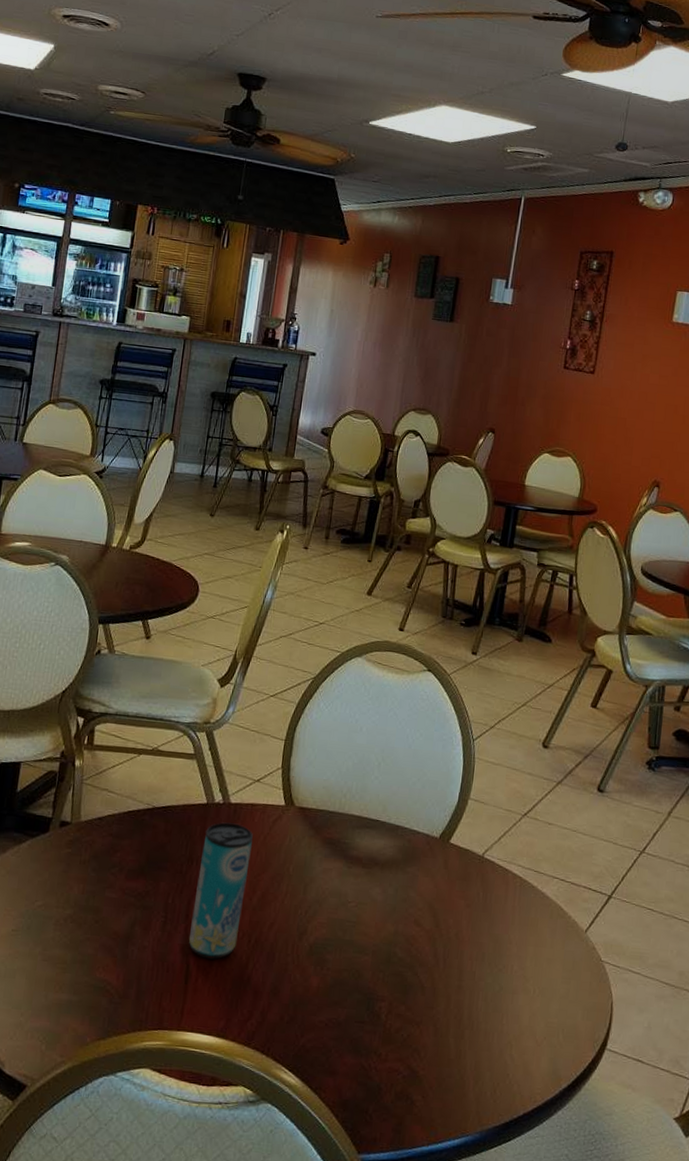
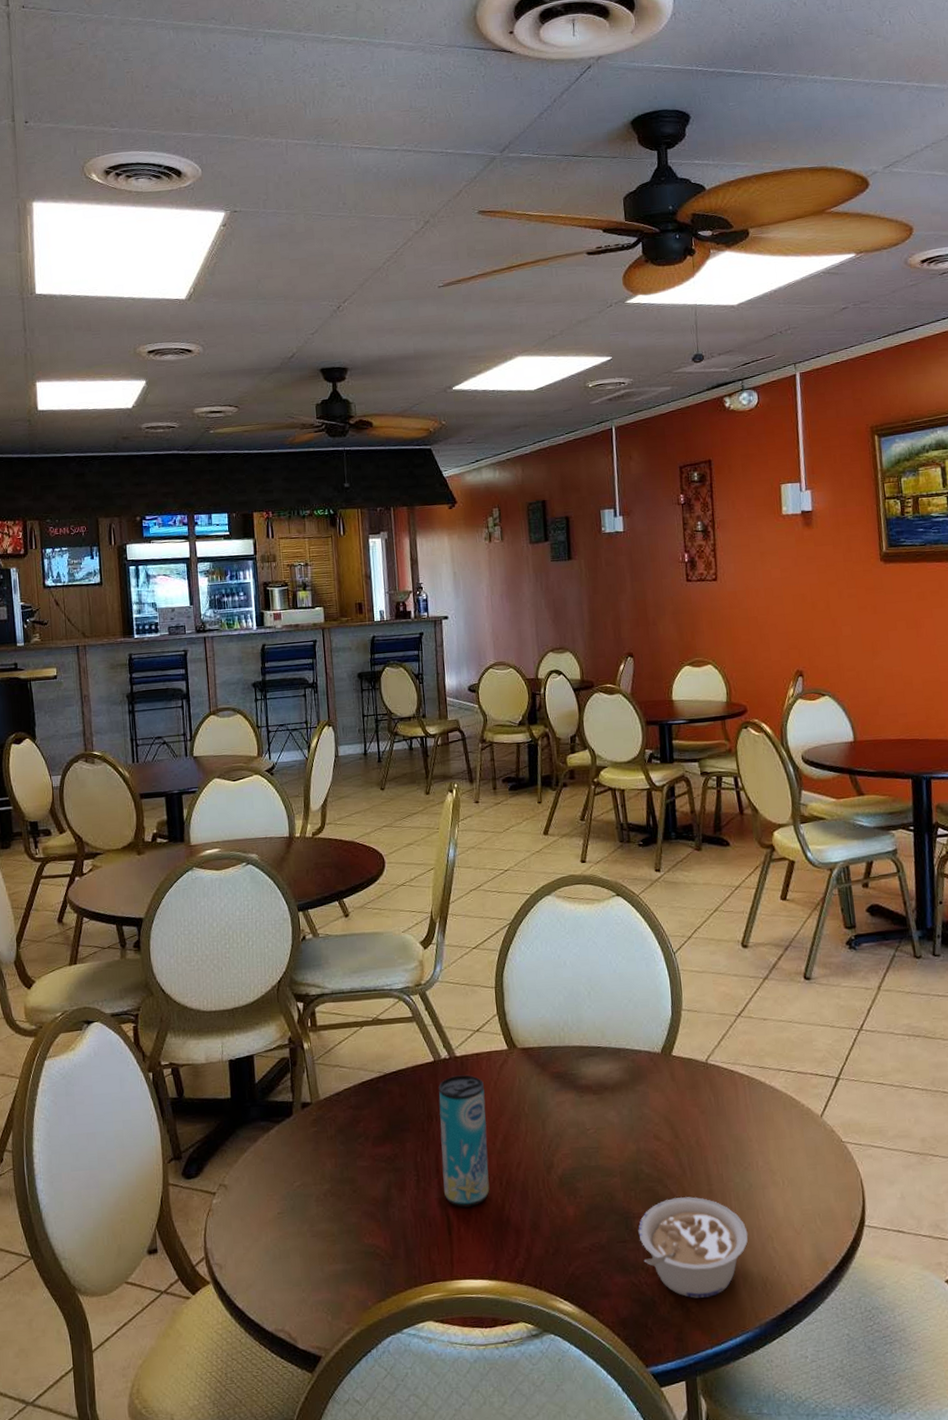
legume: none [377,987,489,1094] -> present [638,1197,748,1298]

